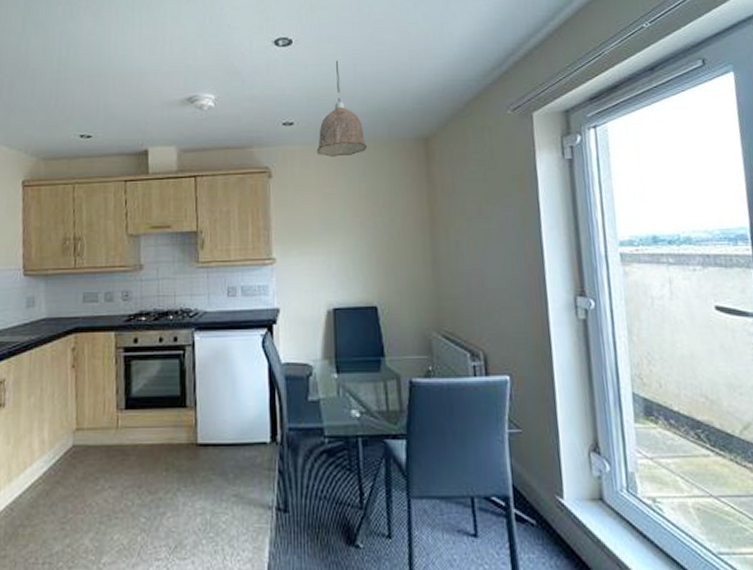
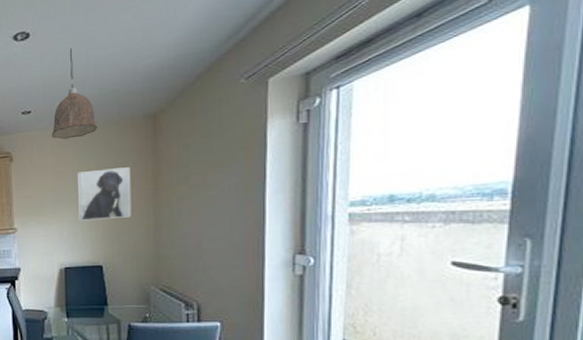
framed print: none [345,193,407,252] -> present [77,167,131,221]

